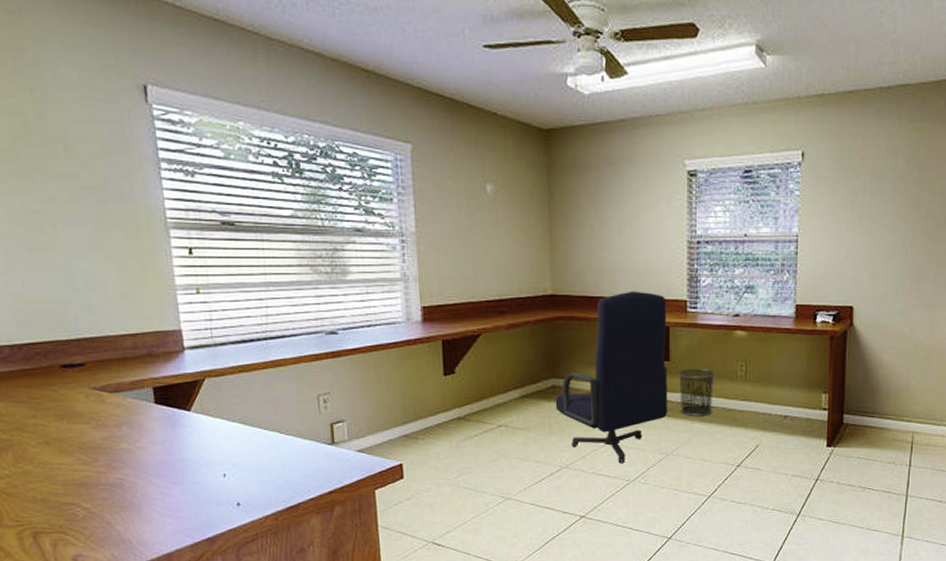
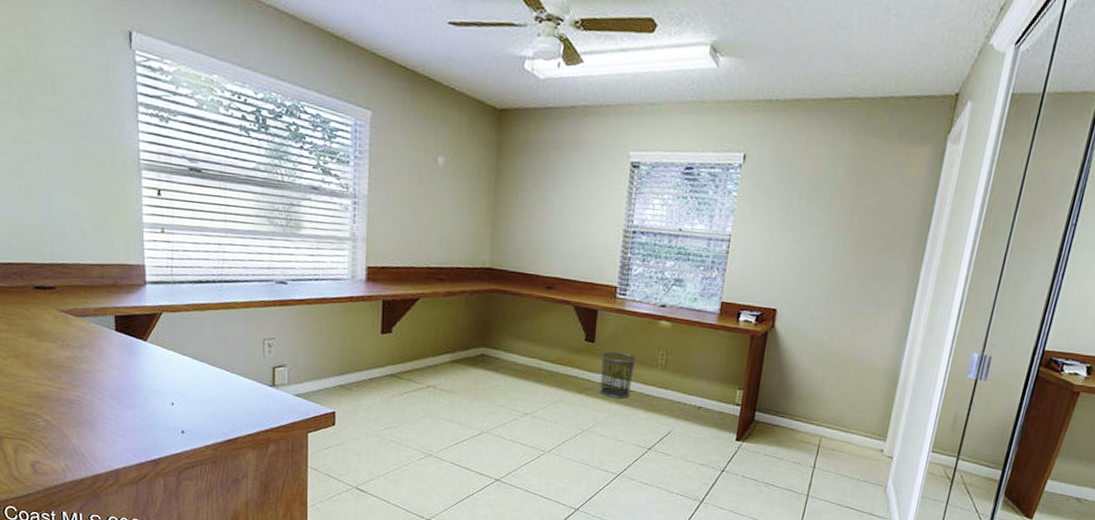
office chair: present [555,290,668,463] -> none [482,272,598,434]

